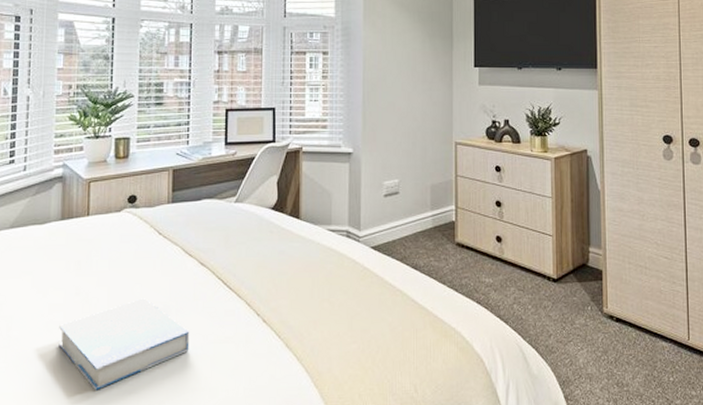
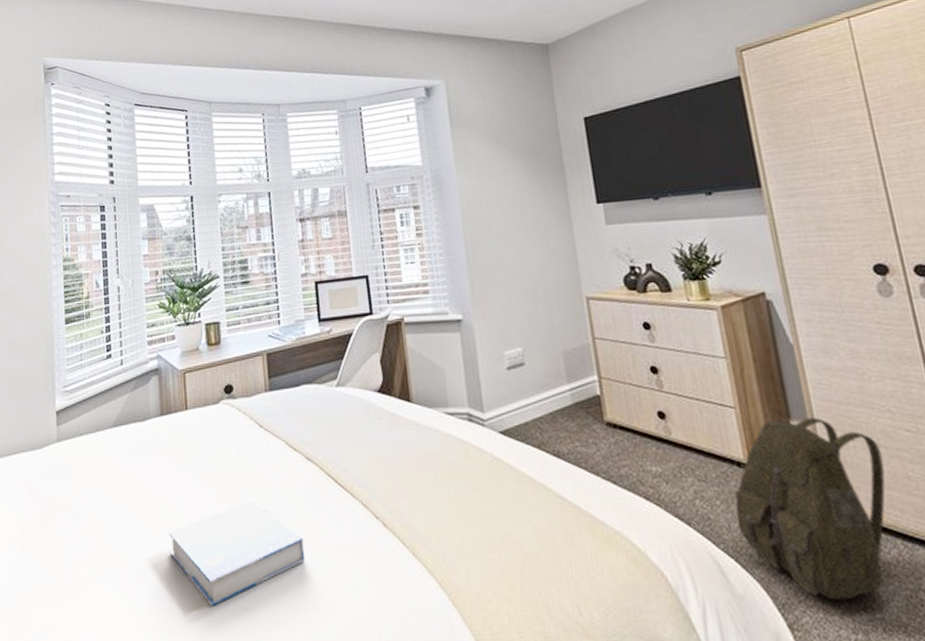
backpack: none [541,246,647,378] -> present [735,417,886,600]

